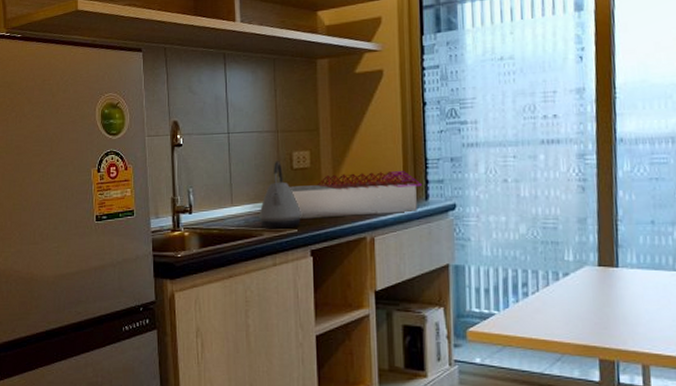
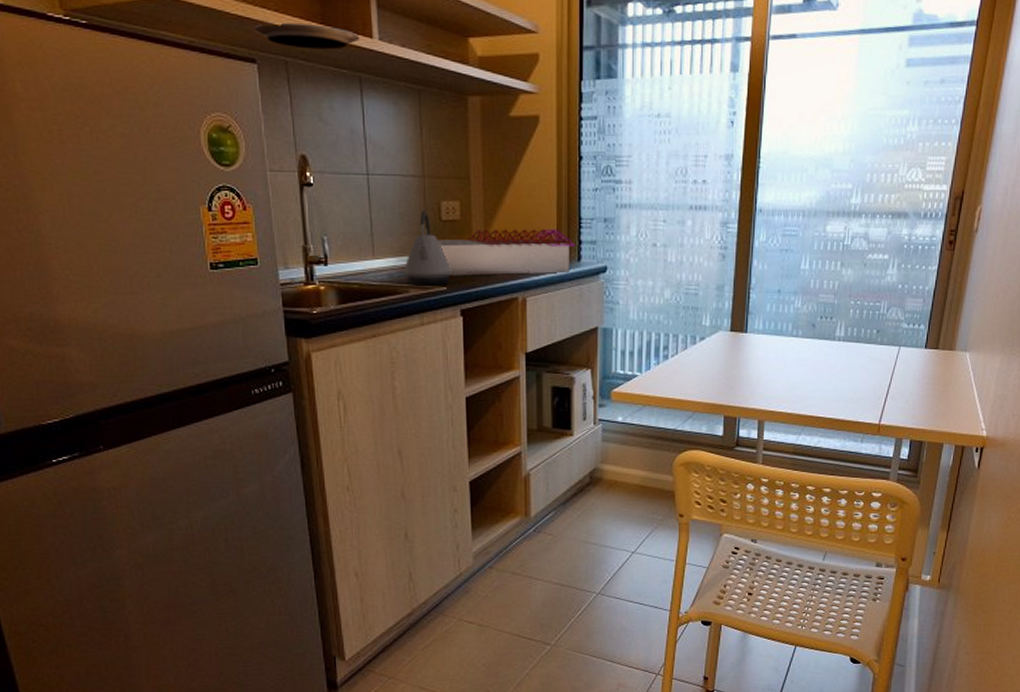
plate: none [141,16,225,37] -> present [253,23,360,50]

